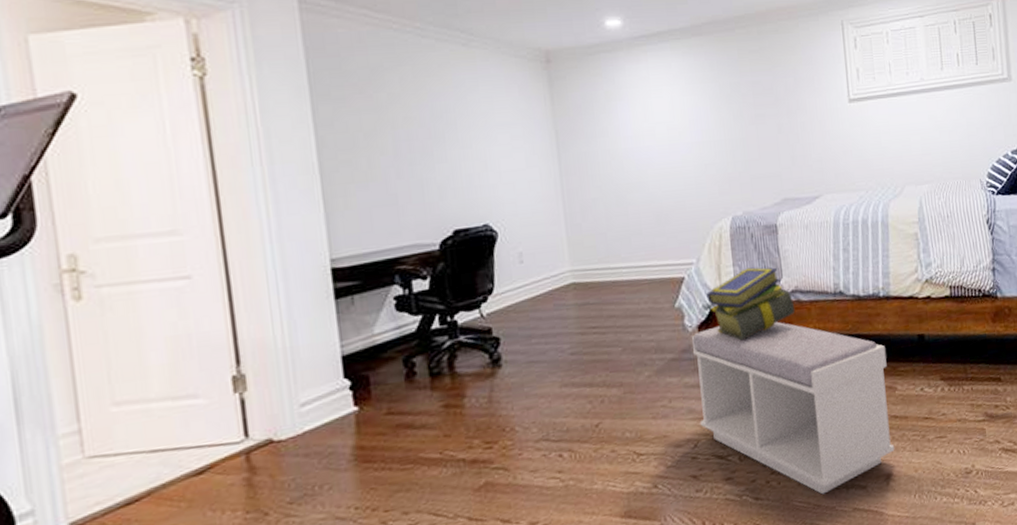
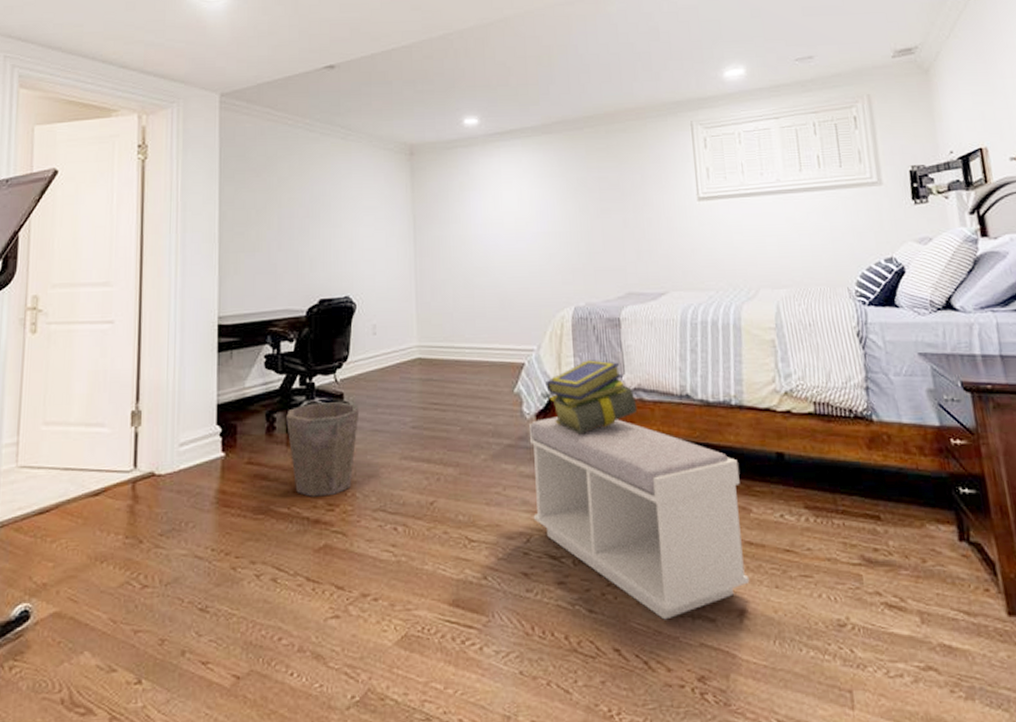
waste bin: none [427,336,512,439] -> present [286,402,360,497]

